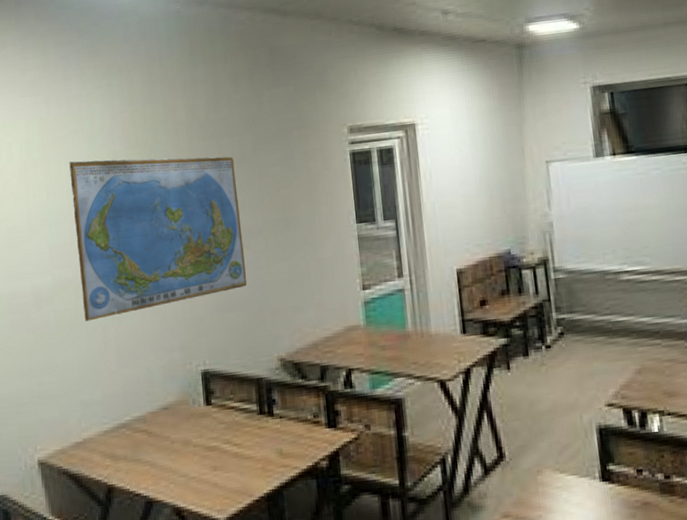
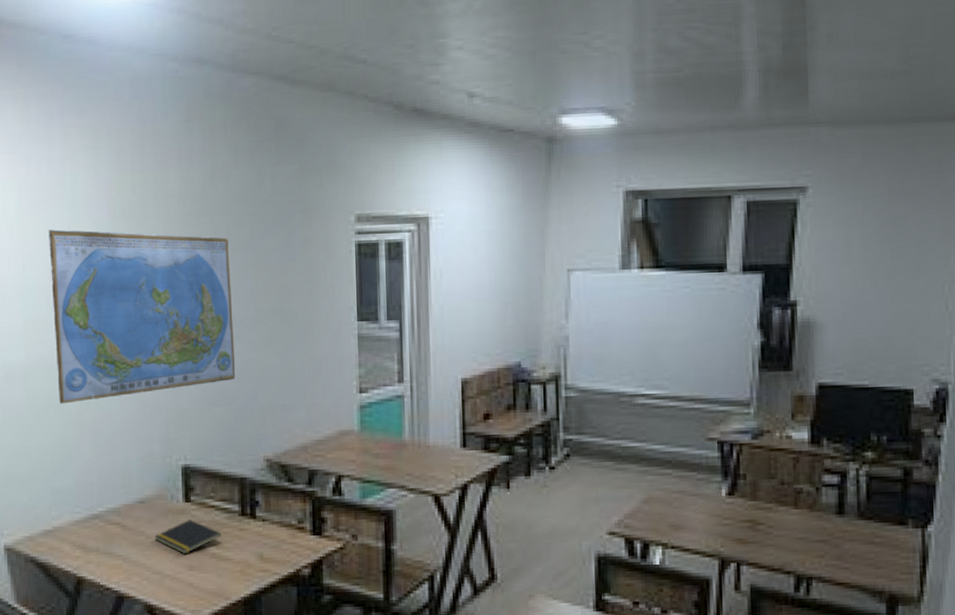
notepad: none [179,422,242,456] -> present [154,520,221,554]

